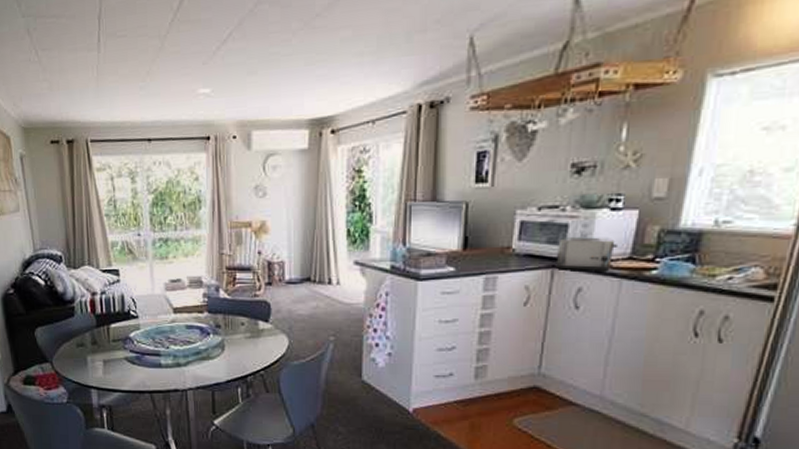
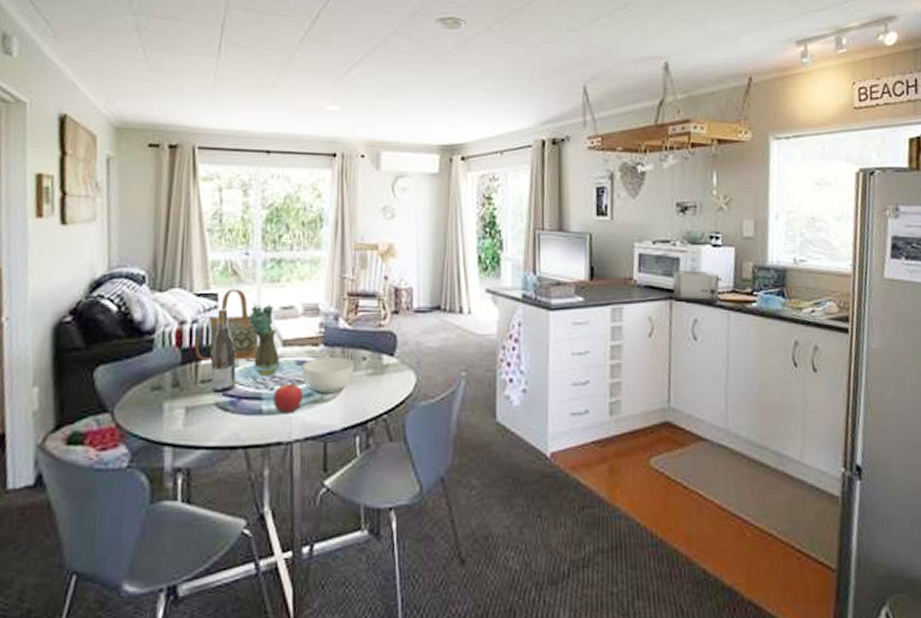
handbag: none [105,265,155,327] -> present [195,288,259,363]
wine bottle: none [118,282,140,351] -> present [210,308,237,394]
vase: none [144,276,173,338] -> present [248,302,280,377]
fruit: none [169,343,193,368] -> present [273,383,303,414]
bowl: none [189,322,235,354] -> present [300,356,355,396]

